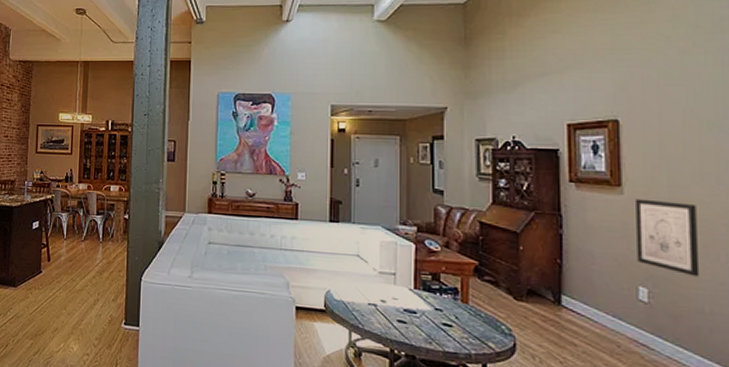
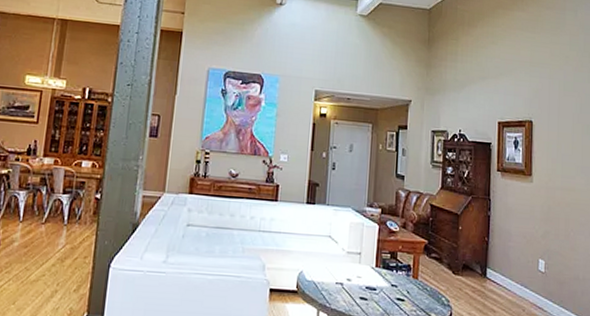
wall art: present [636,198,700,277] -> none [539,186,578,250]

